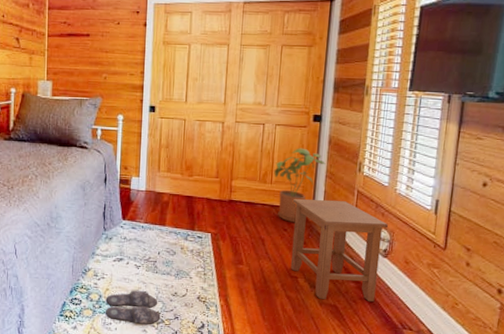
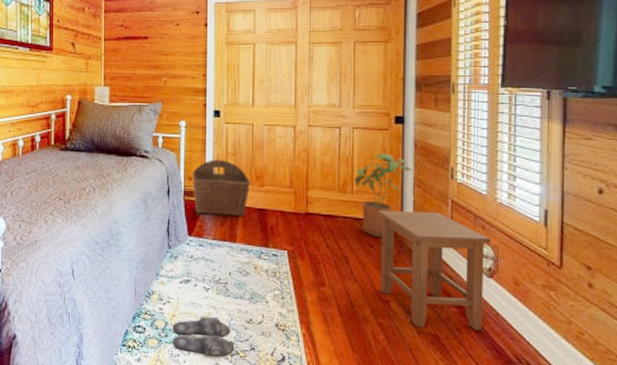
wicker basket: none [128,151,180,202] -> present [193,160,250,216]

